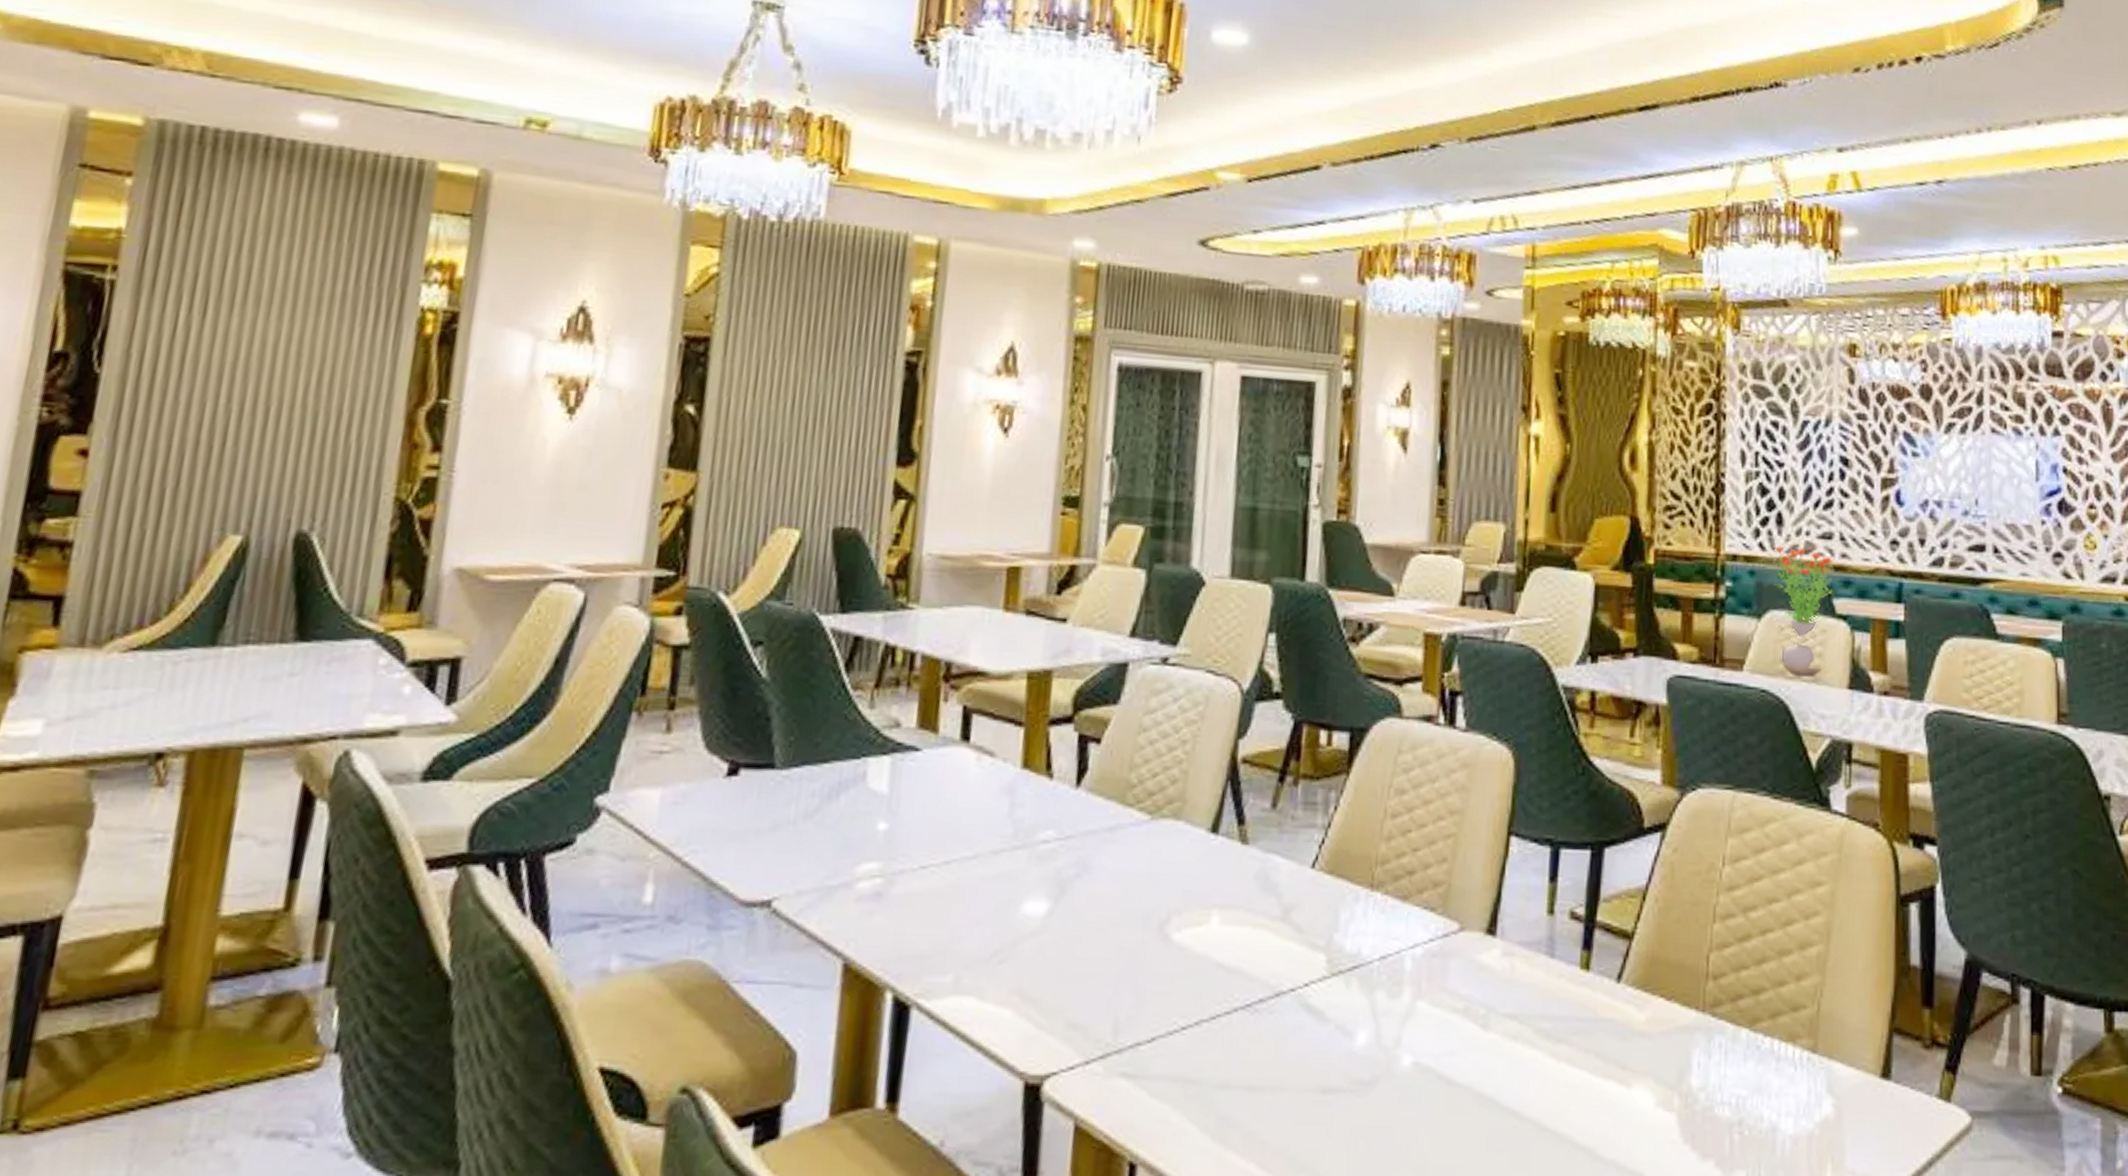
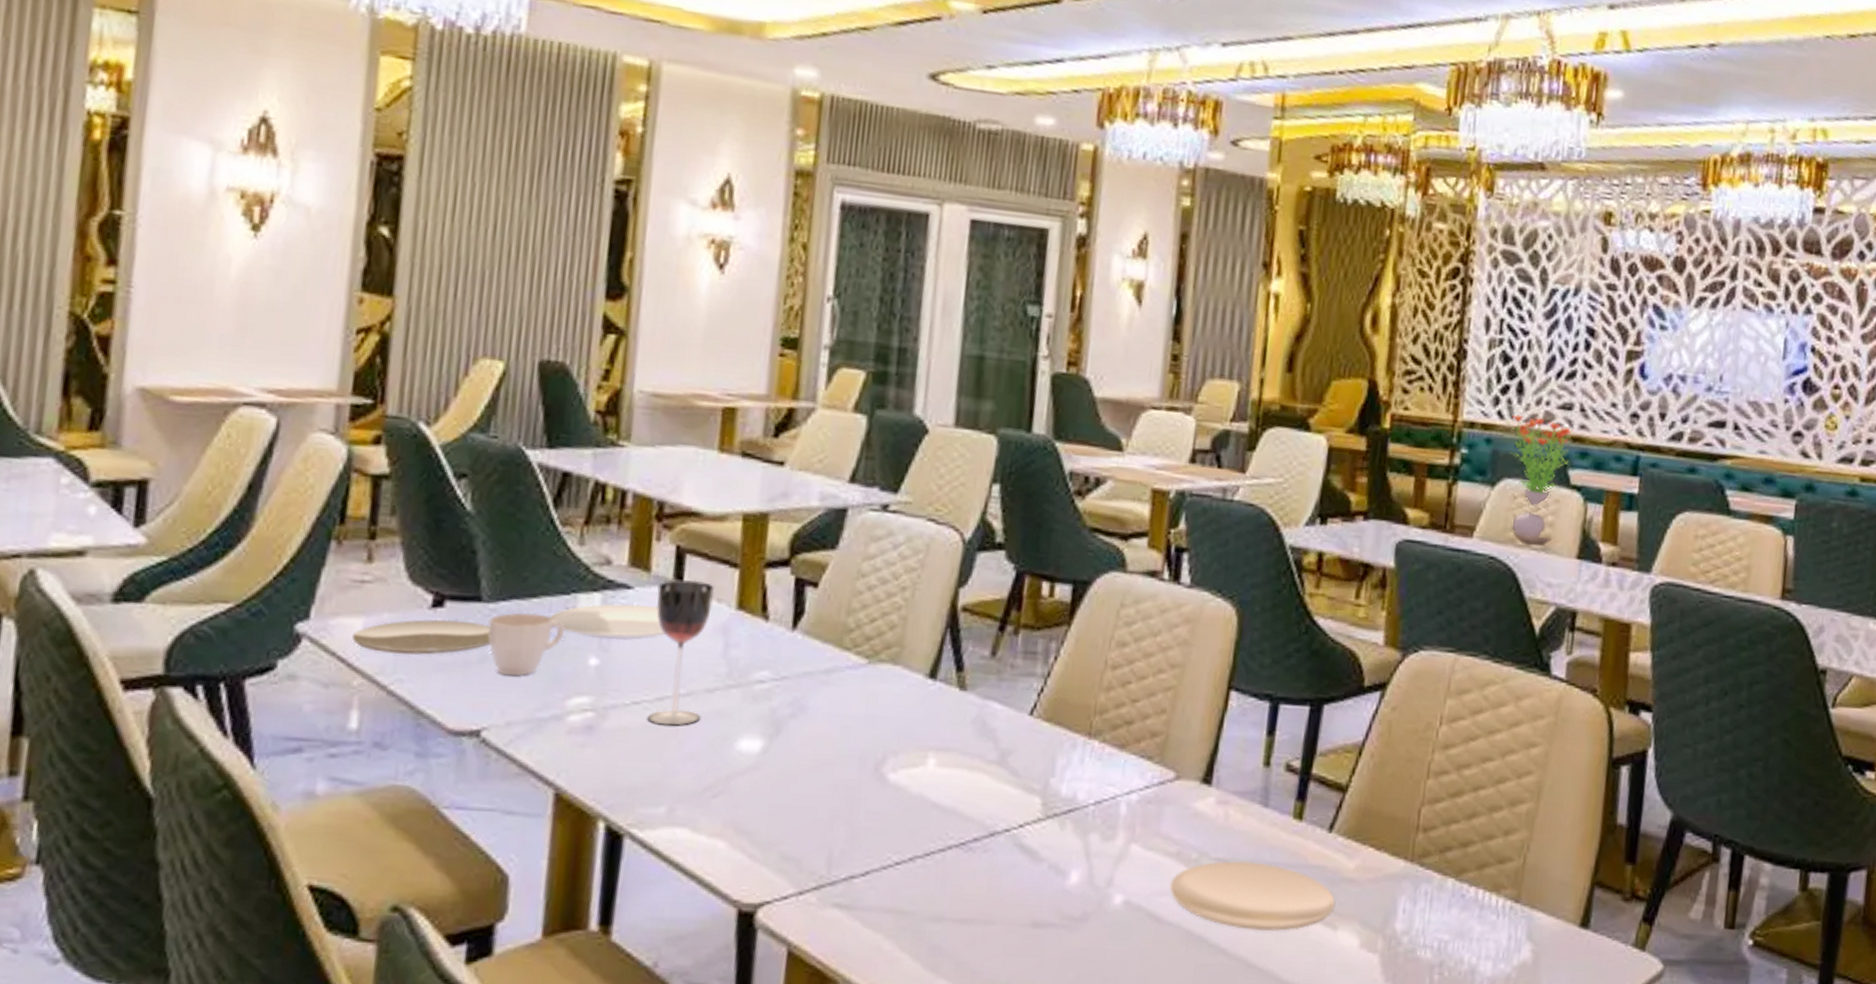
plate: none [649,788,784,825] -> present [351,619,491,655]
cup: none [780,778,856,843] -> present [488,612,566,676]
plate: none [840,767,952,803] -> present [549,604,665,640]
wineglass: none [934,739,1001,890] -> present [647,579,715,726]
plate: none [1458,1015,1628,1092] -> present [1169,860,1336,932]

